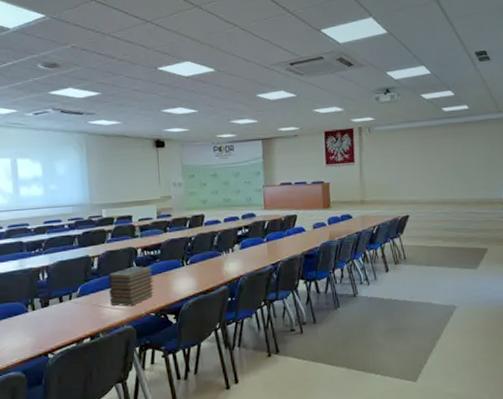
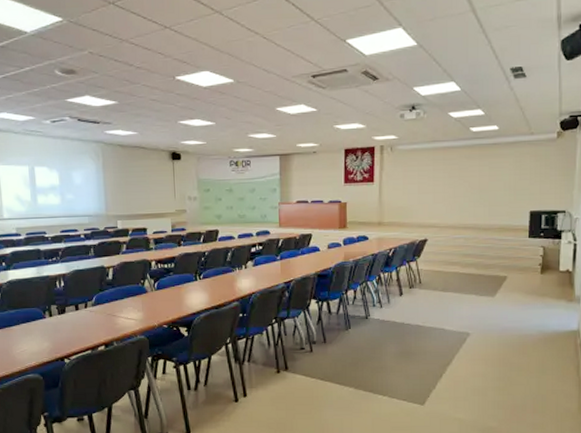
book stack: present [108,266,154,307] -> none [122,279,167,318]

